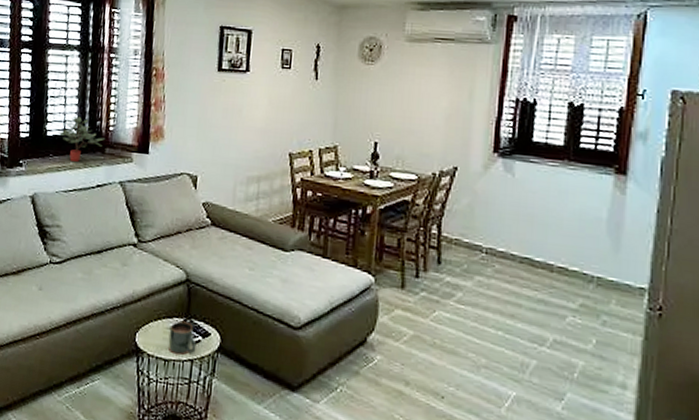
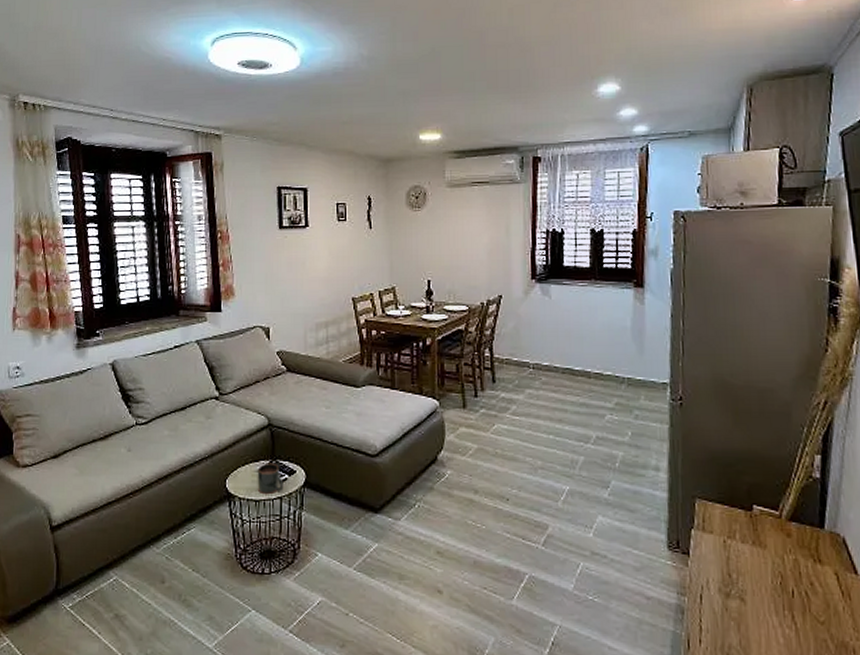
potted plant: present [57,116,106,163] -> none [130,284,179,327]

